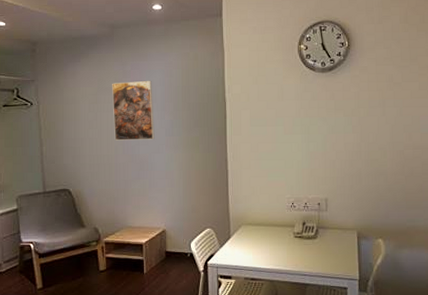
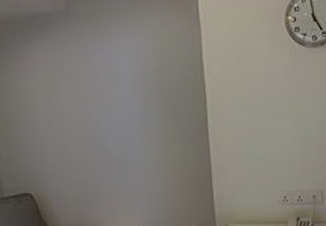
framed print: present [112,80,155,141] -> none [72,63,126,135]

